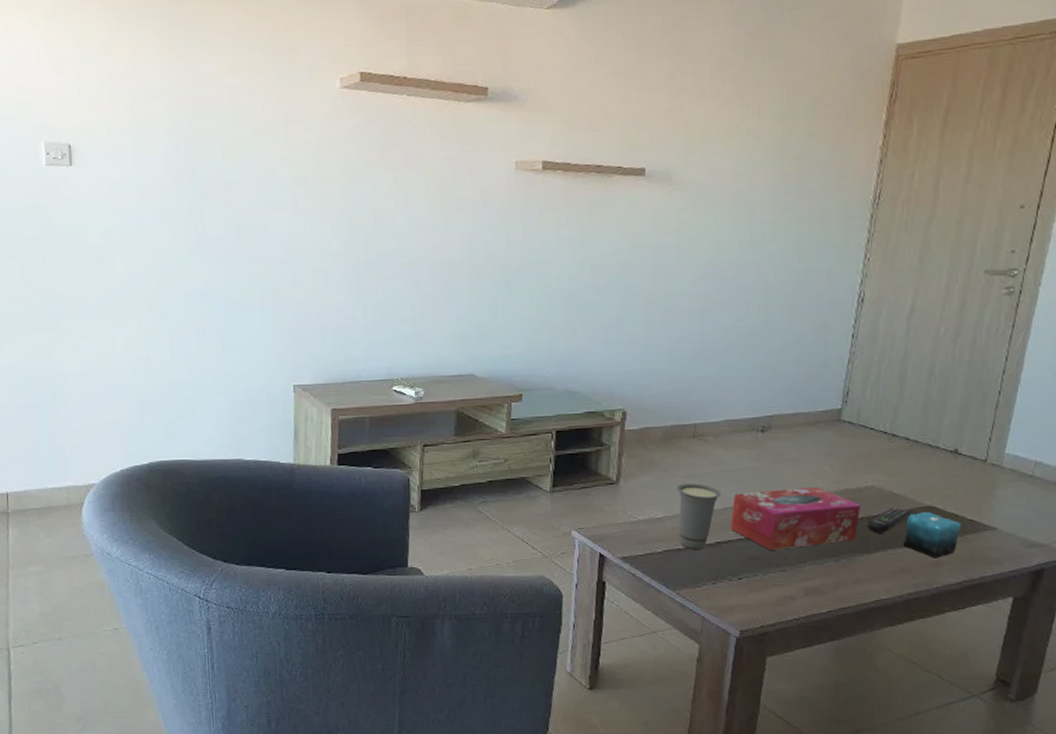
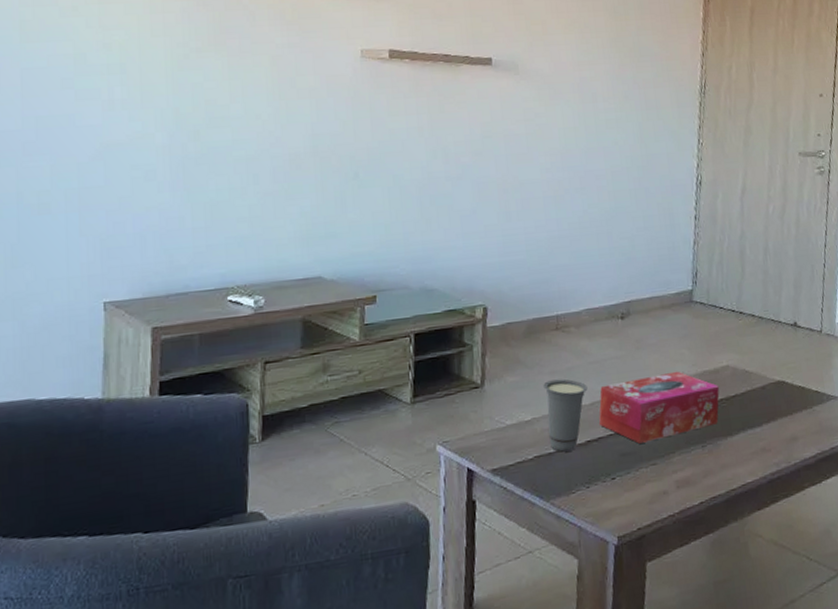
remote control: present [866,506,912,533] -> none [726,384,765,414]
candle: present [902,512,961,558] -> none [760,387,809,434]

